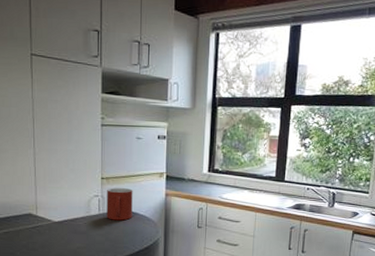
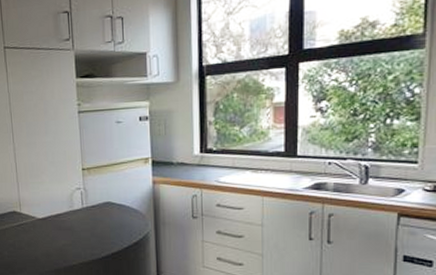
mug: present [106,188,133,221] -> none [89,178,118,214]

